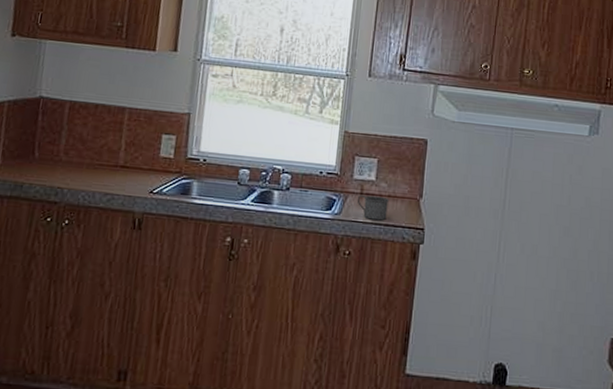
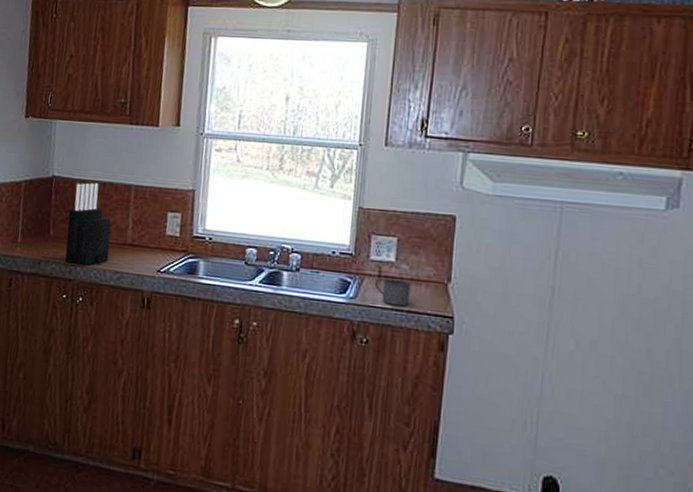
knife block: none [51,104,103,189] -> present [65,182,112,267]

